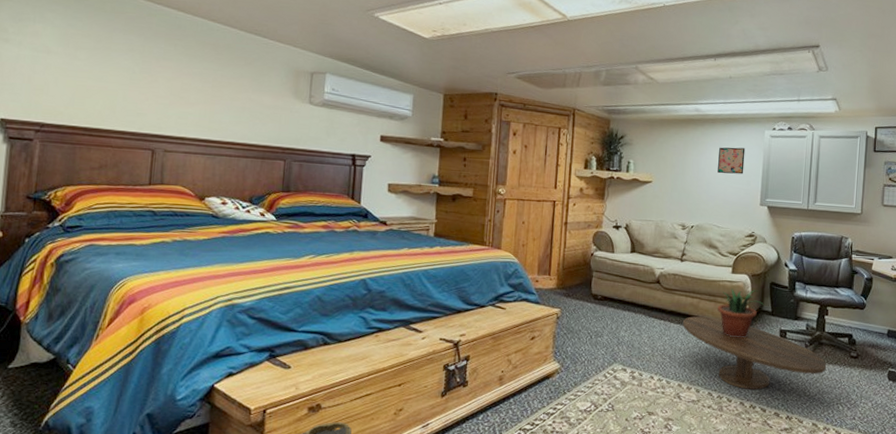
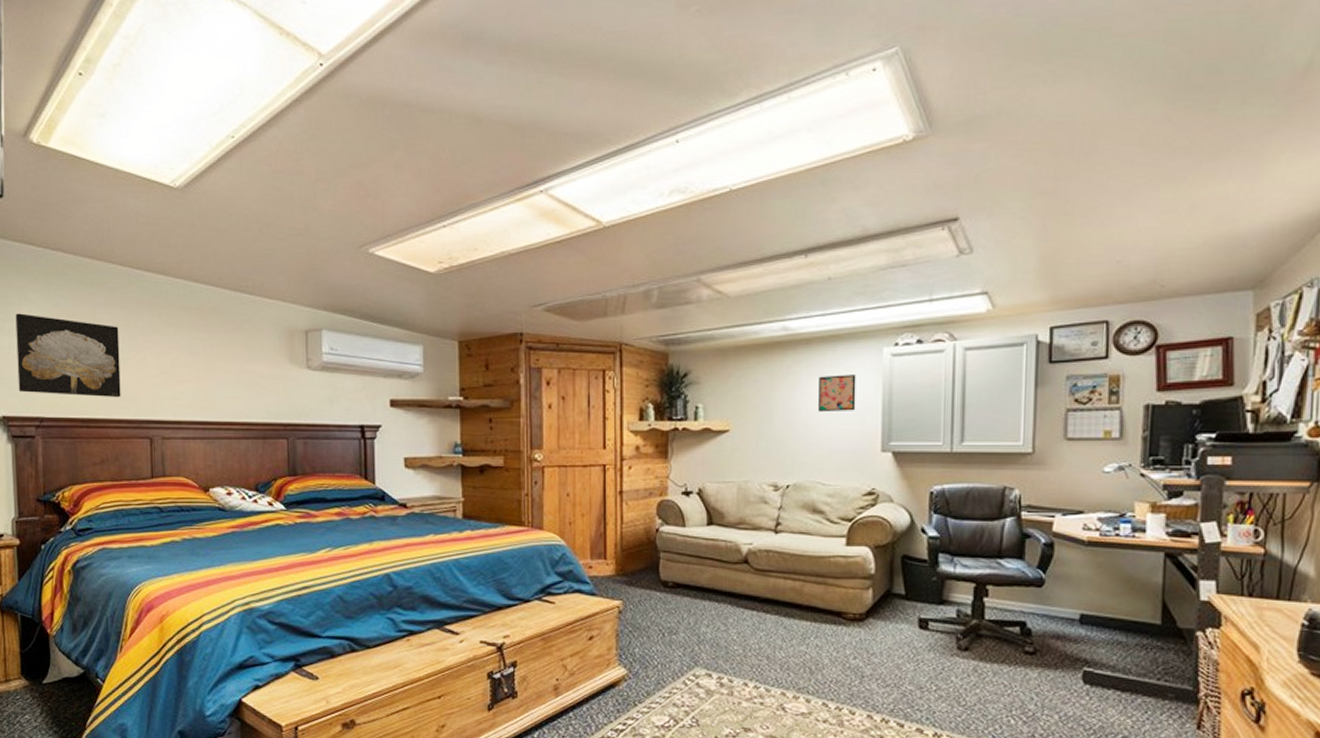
wall art: none [21,28,134,113] -> present [15,313,121,398]
coffee table: present [683,316,826,390] -> none [783,604,989,698]
potted plant: present [717,288,764,338] -> none [829,566,894,631]

